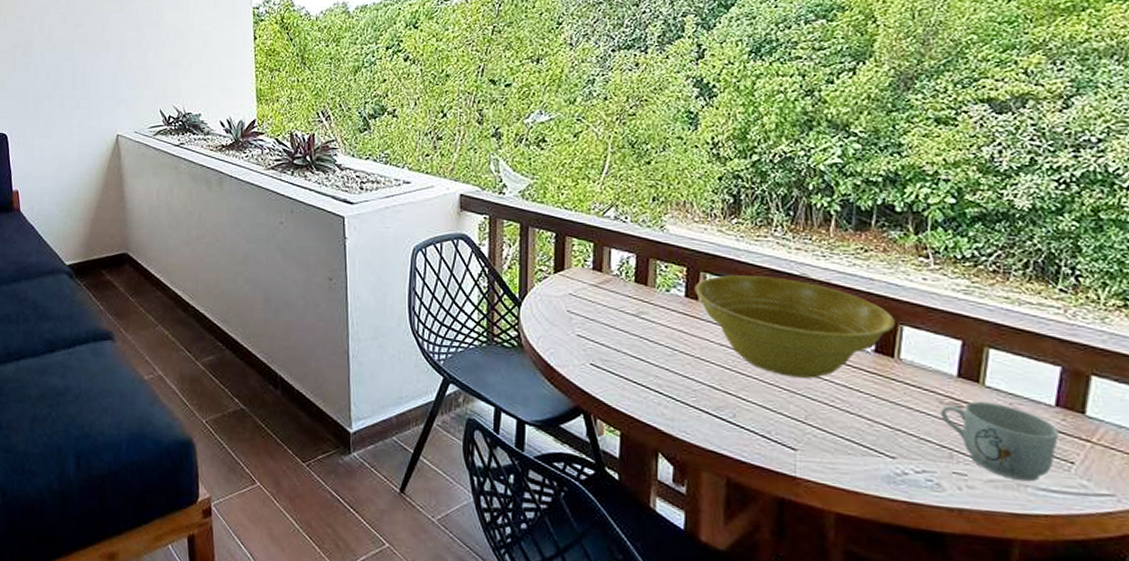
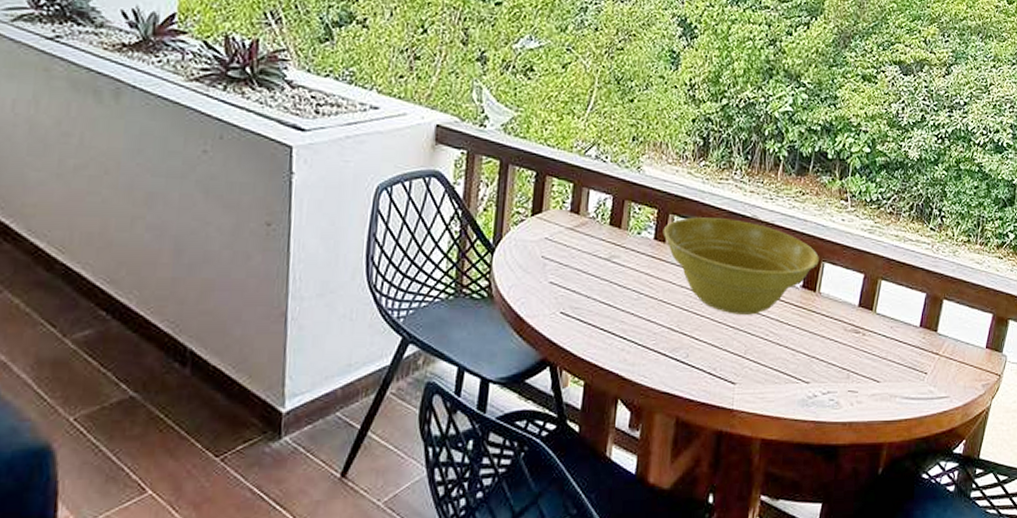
mug: present [940,401,1059,482] -> none [844,326,919,393]

